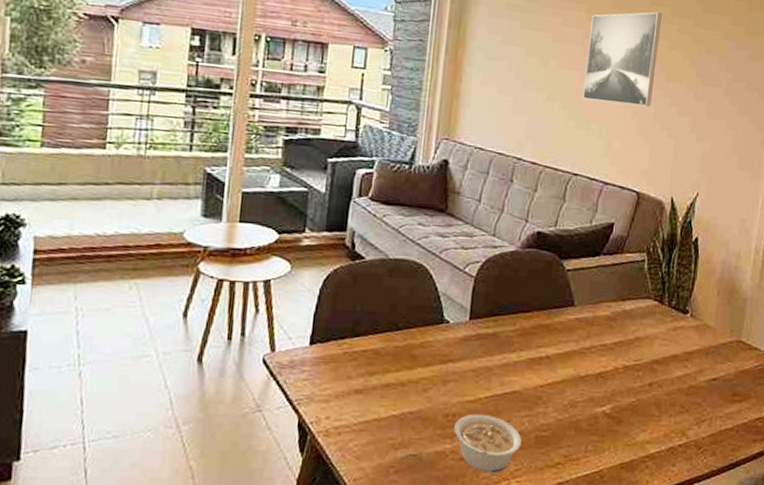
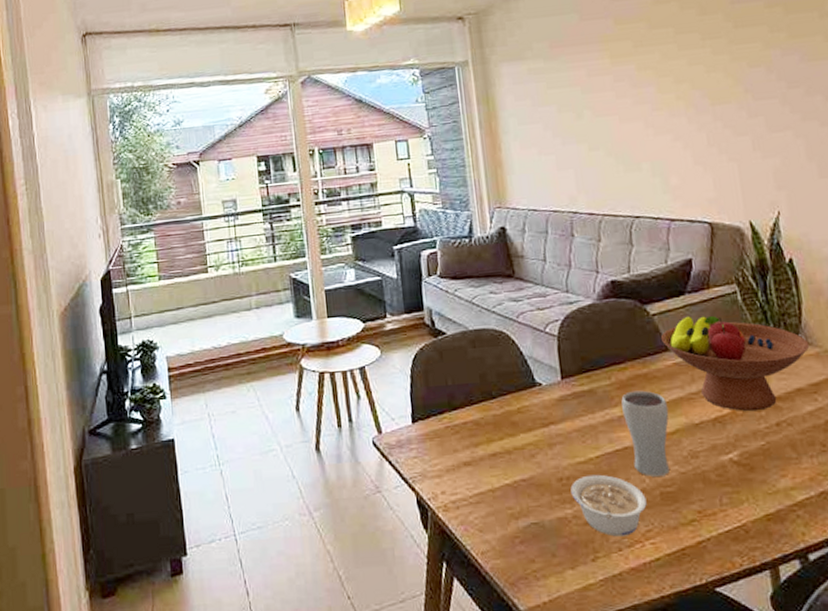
drinking glass: none [518,339,561,421] -> present [621,390,670,477]
fruit bowl: none [569,276,693,371] -> present [660,315,810,412]
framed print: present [582,12,662,108] -> none [616,39,702,141]

